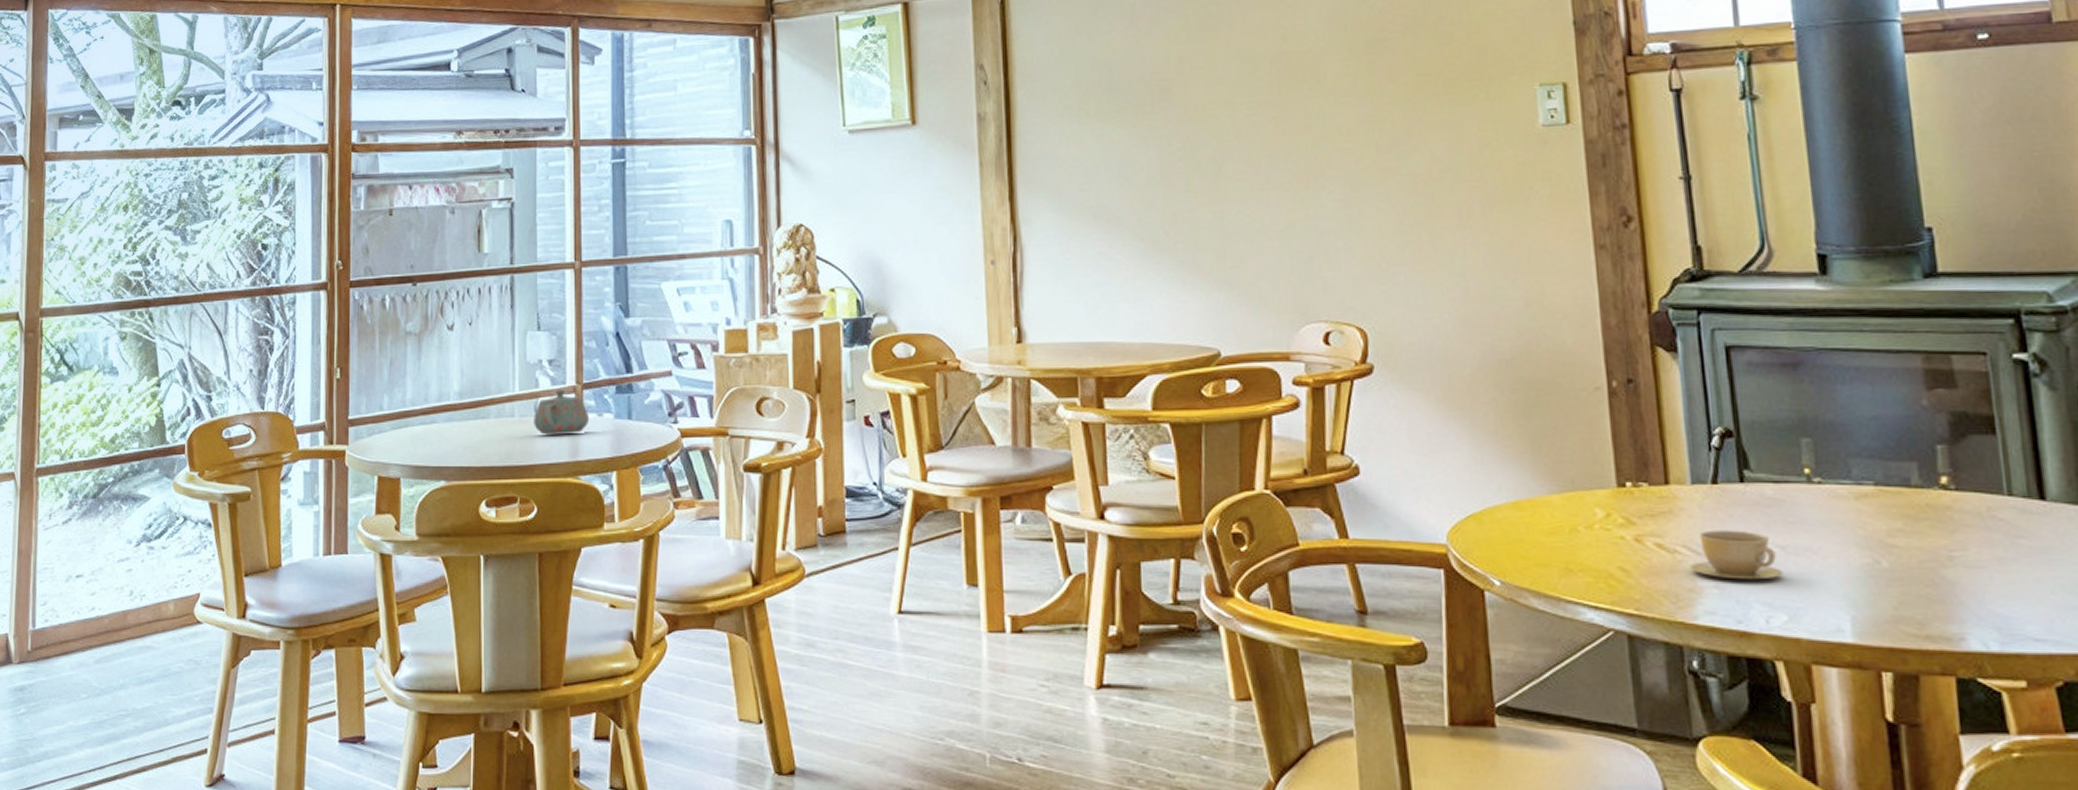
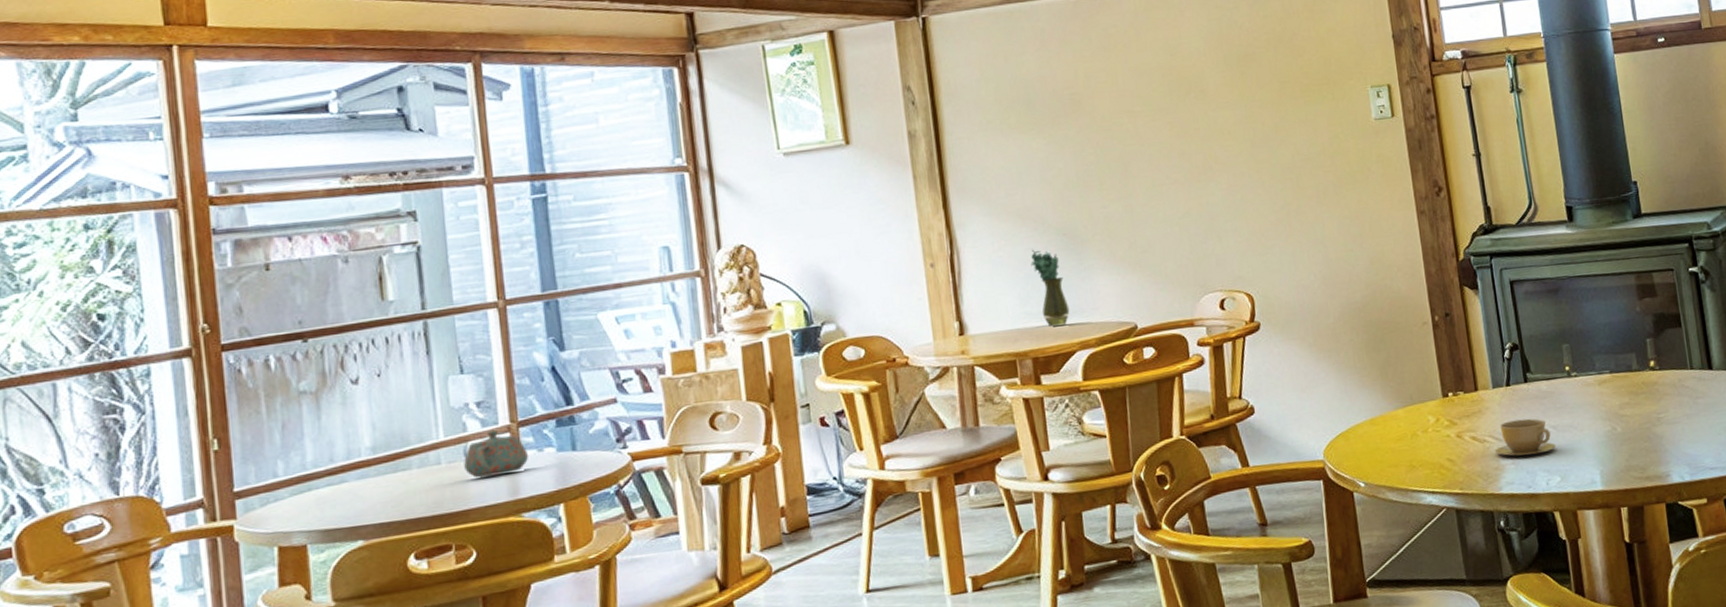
vase: none [1101,253,1143,345] -> present [1031,249,1070,328]

